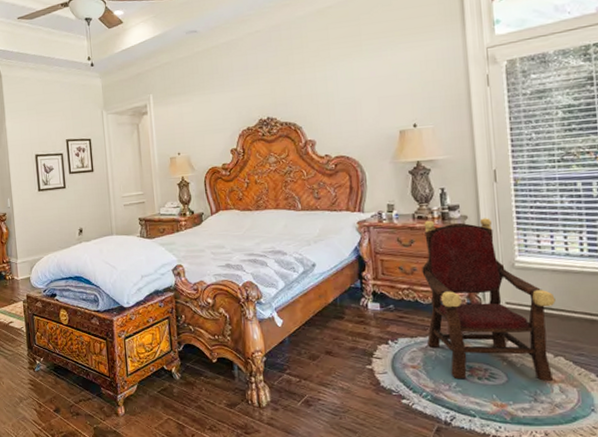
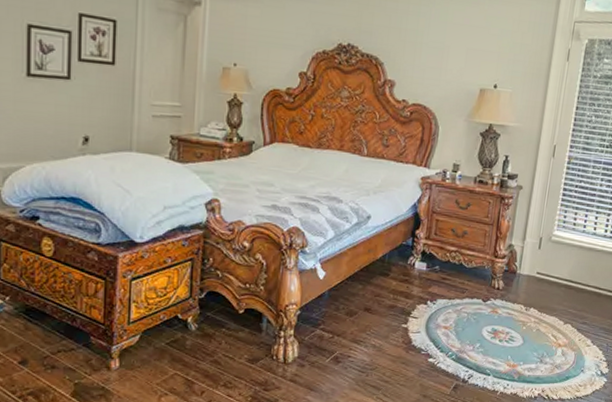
armchair: present [422,218,556,381] -> none [463,186,577,345]

